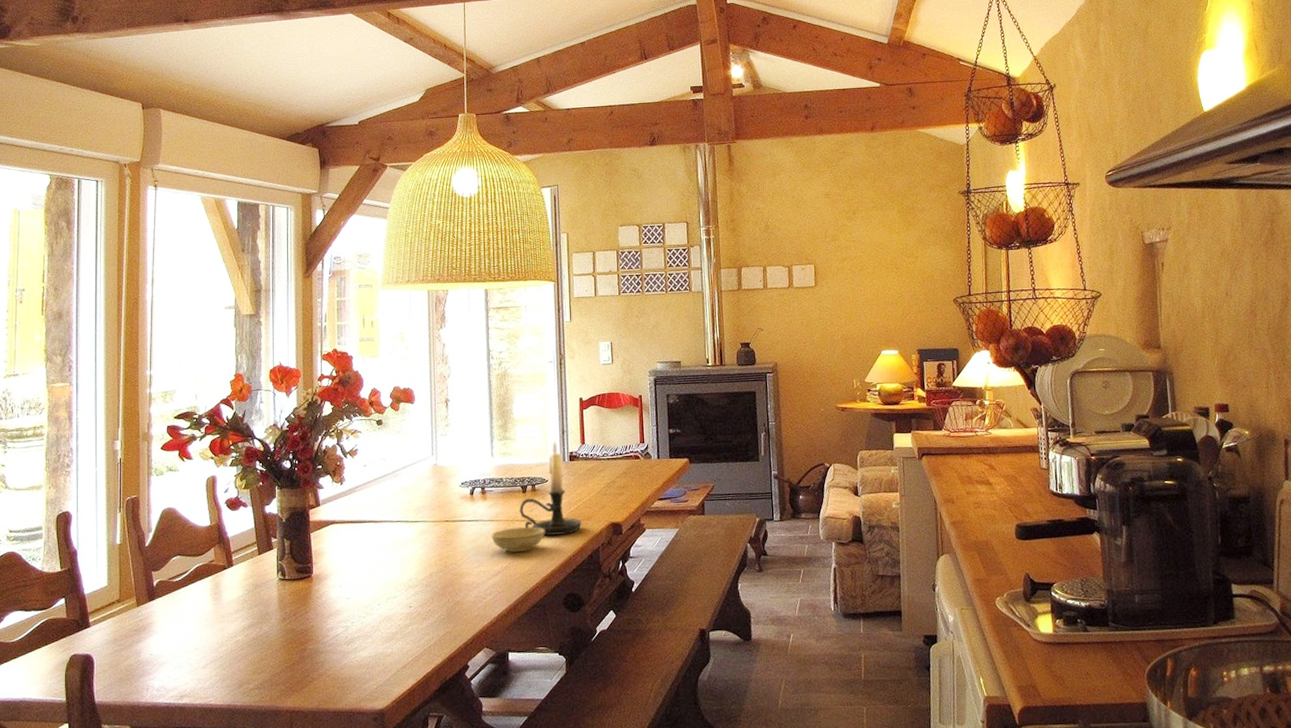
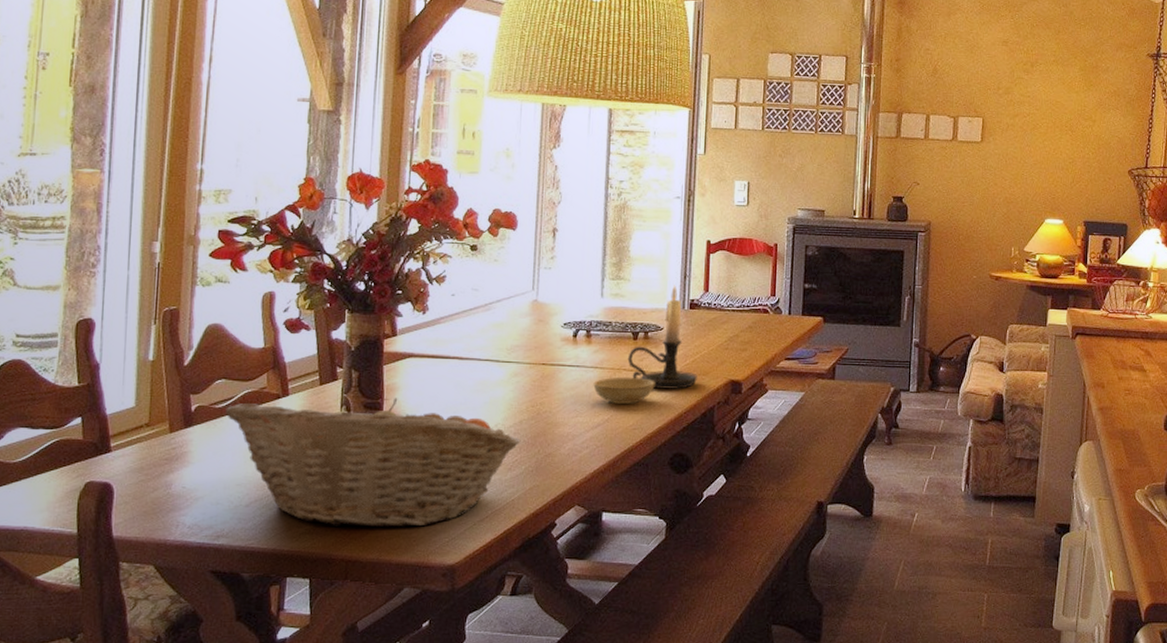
fruit basket: none [181,561,433,681] -> present [225,398,521,527]

